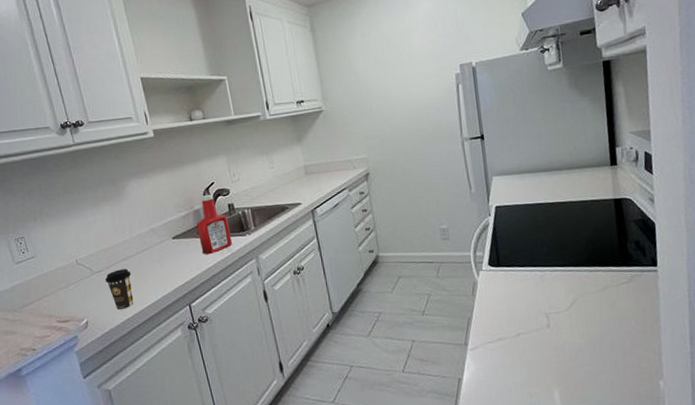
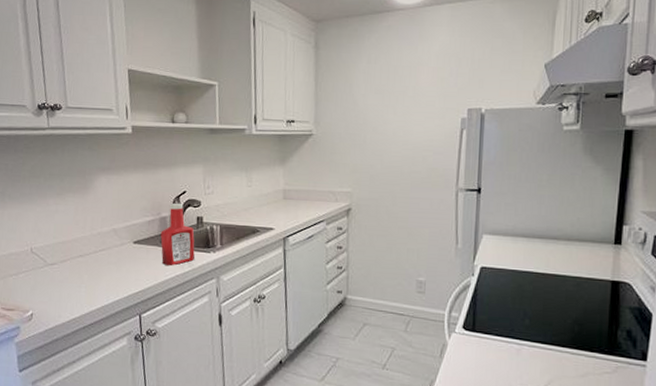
coffee cup: present [105,269,134,310] -> none [57,265,85,308]

